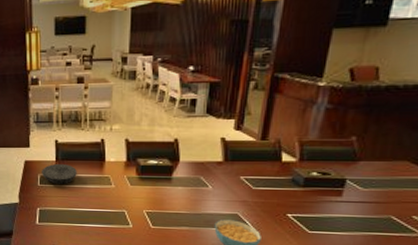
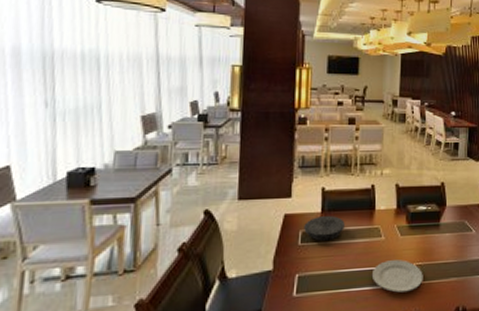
plate: none [104,205,153,233] -> present [373,259,423,293]

